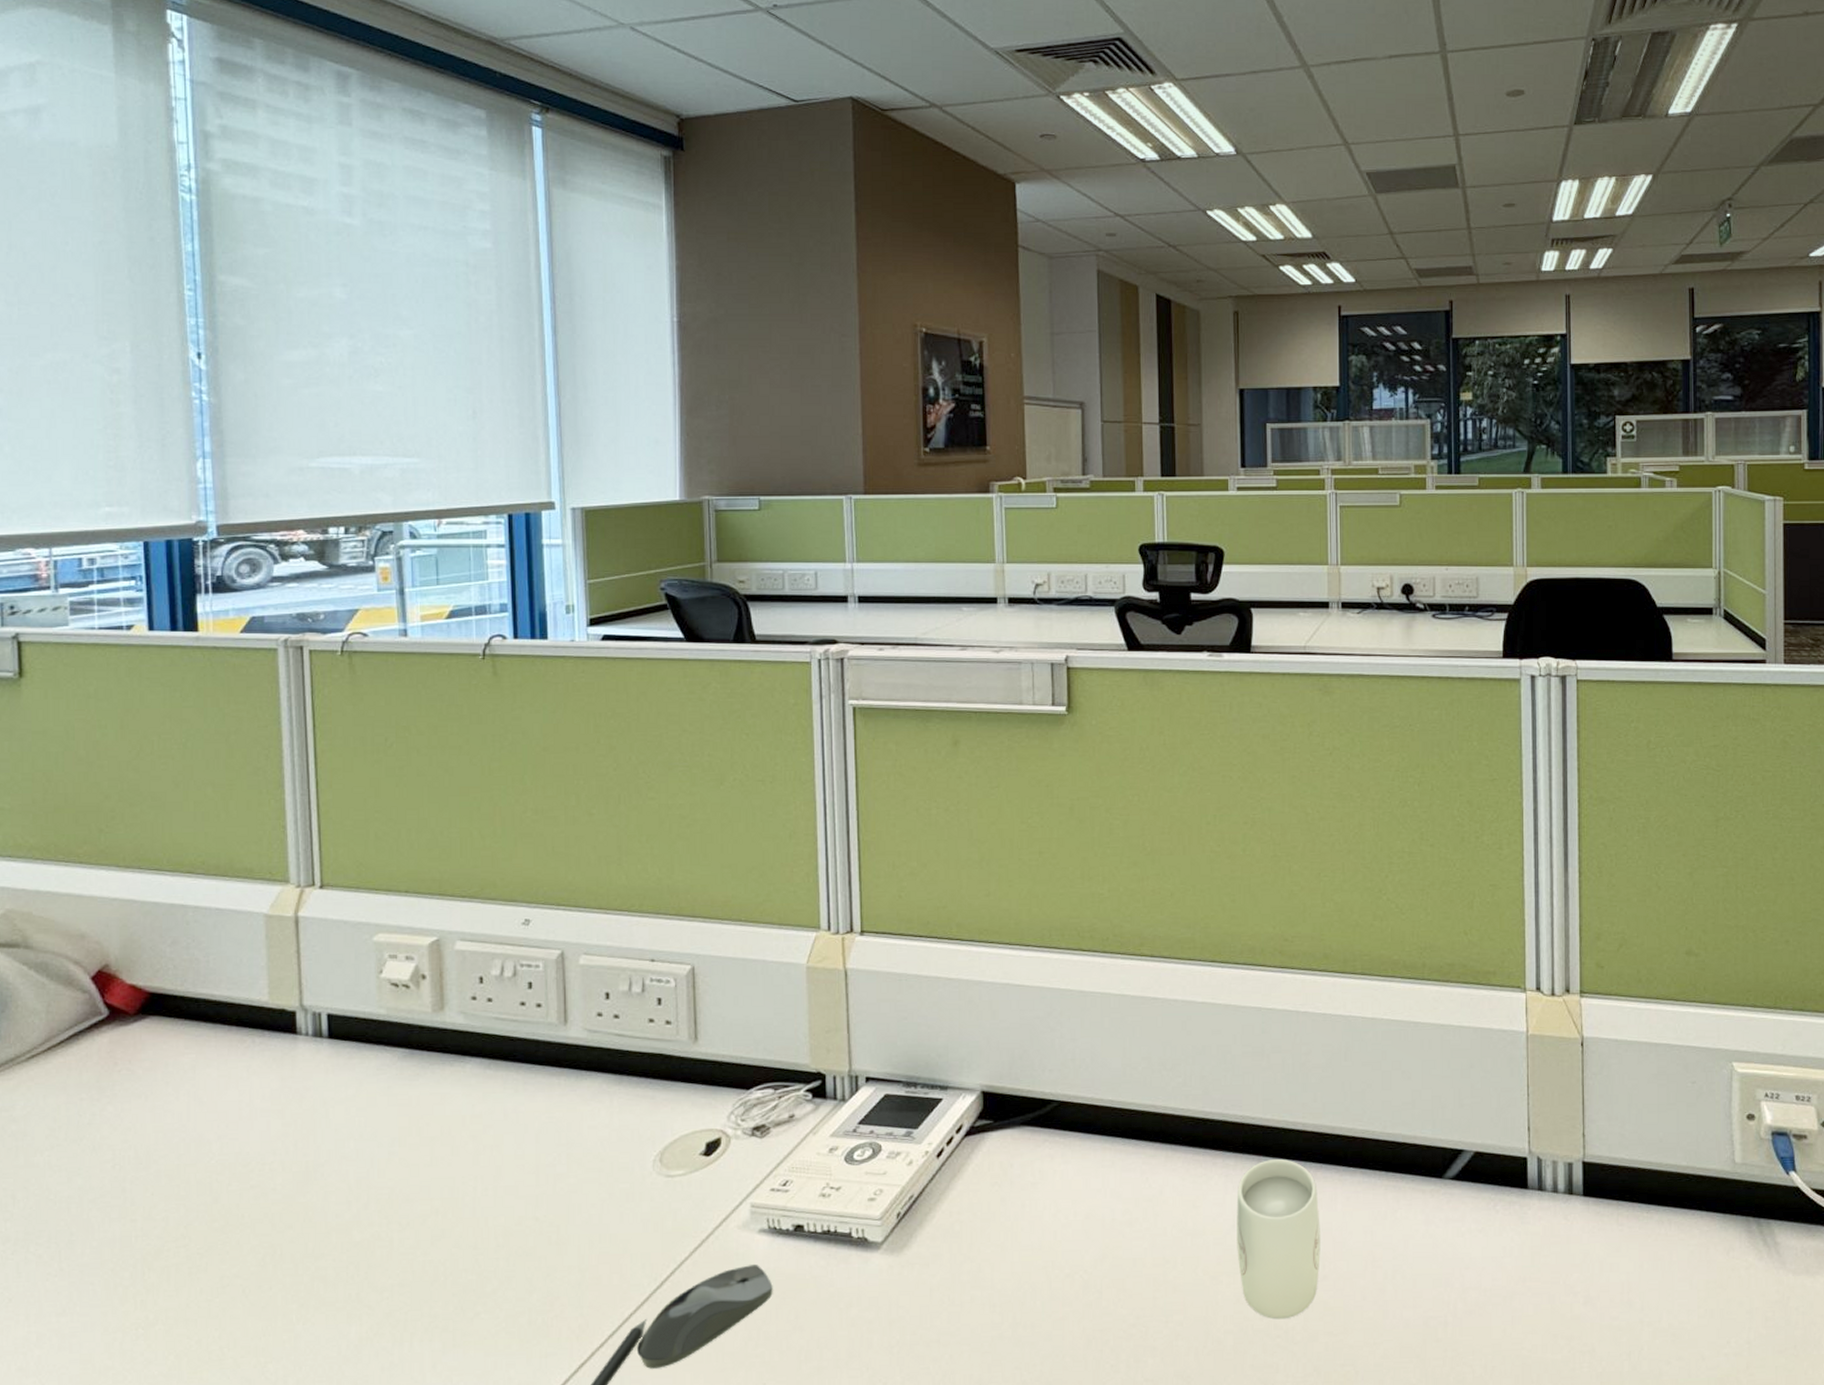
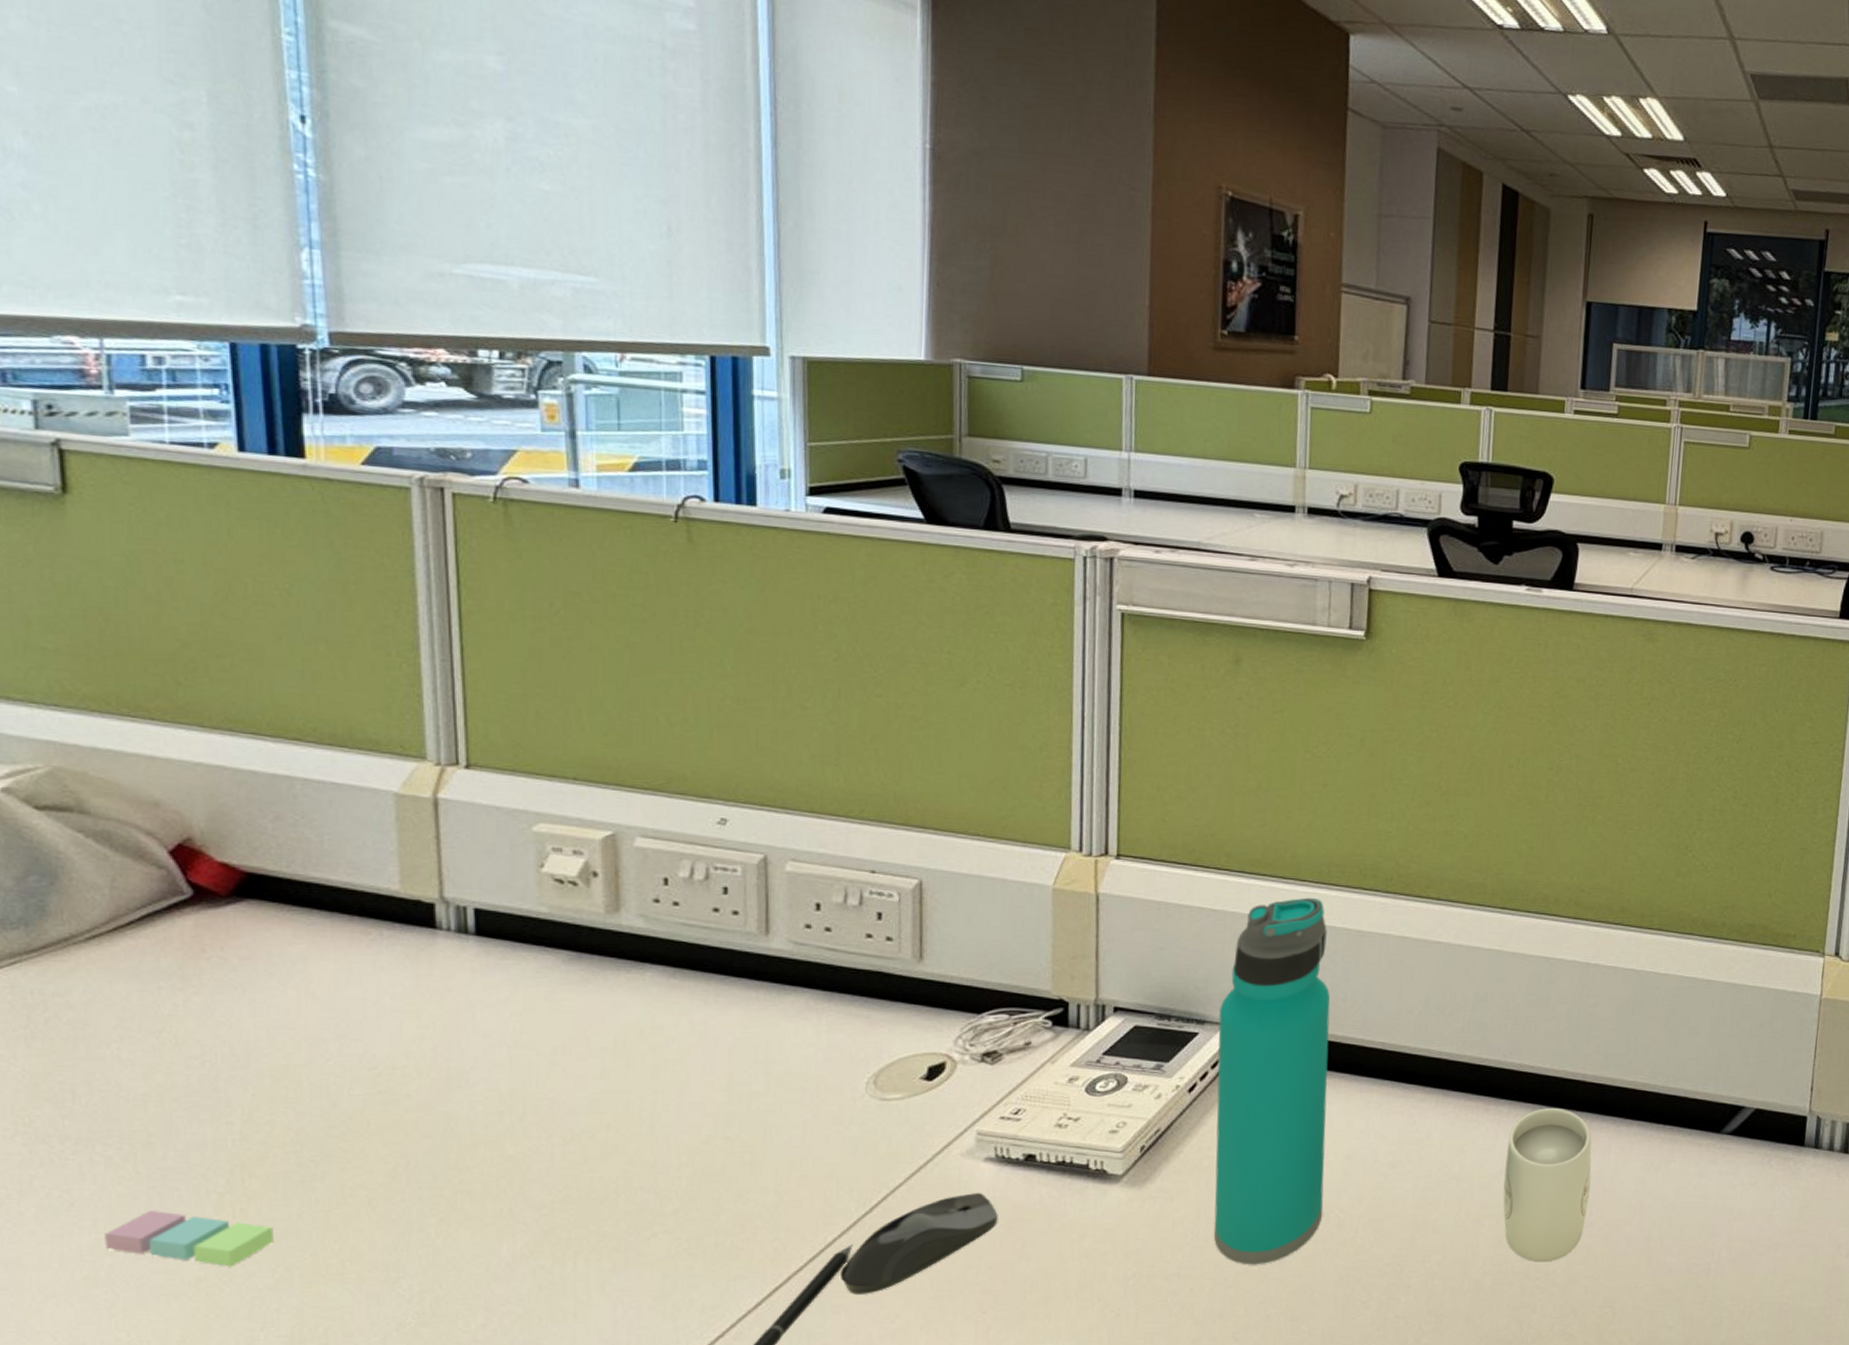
sticky notes: none [35,1304,167,1355] -> present [104,1211,274,1266]
water bottle: none [960,961,1068,1330] -> present [1213,897,1331,1265]

